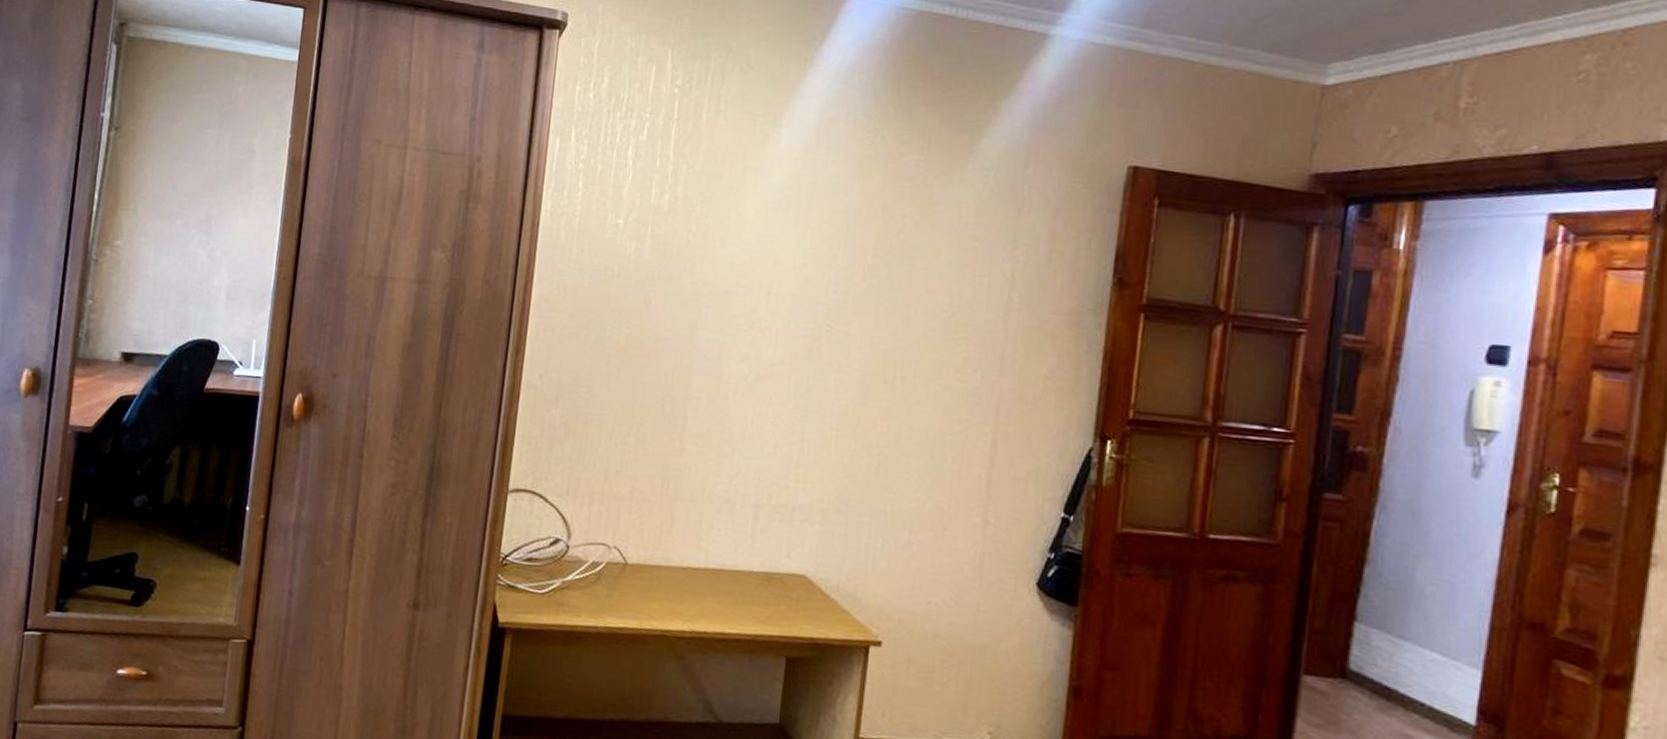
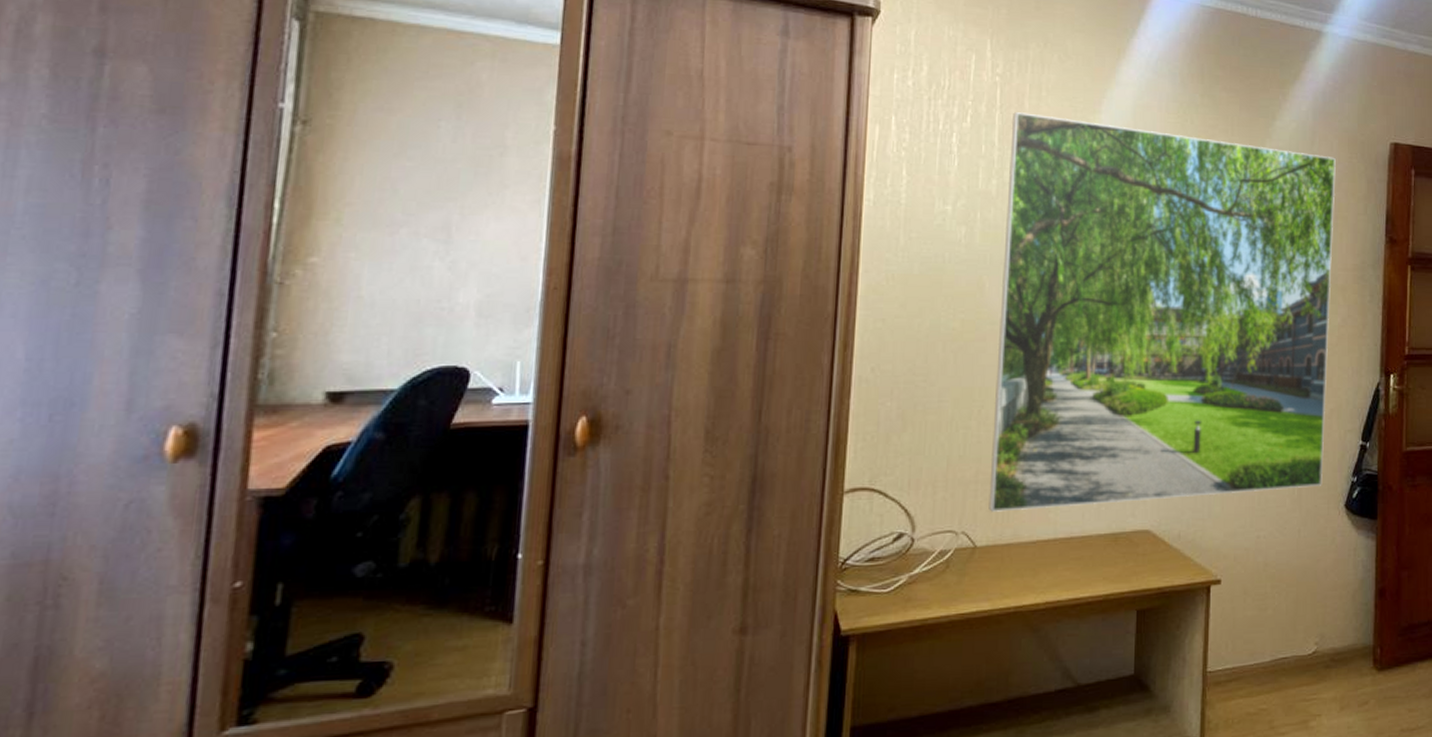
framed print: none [641,125,1055,558] -> present [988,112,1336,512]

